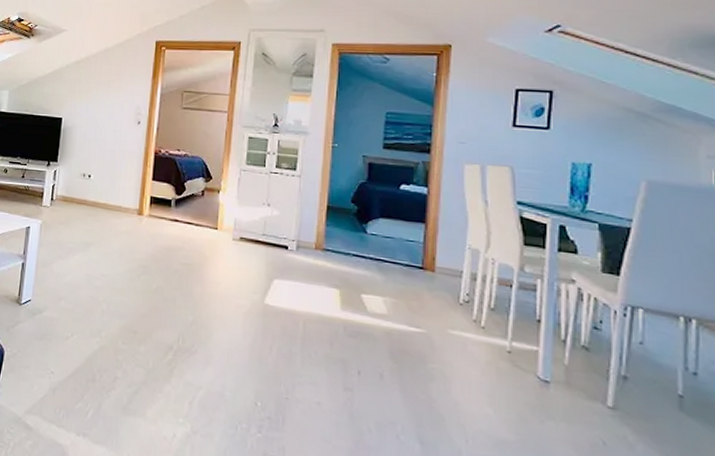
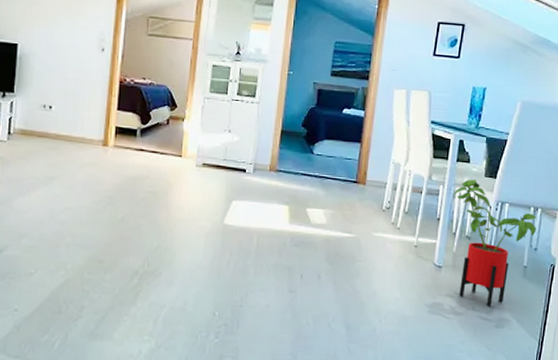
house plant: none [556,274,692,445] -> present [452,179,536,307]

